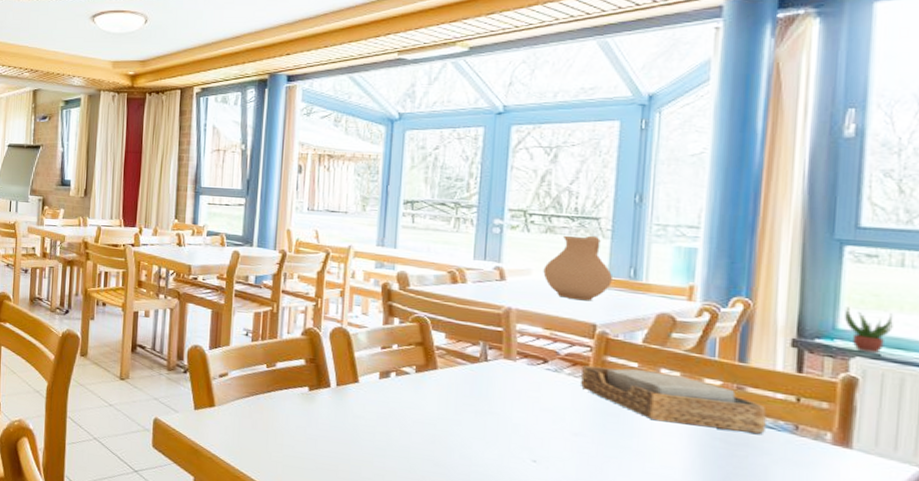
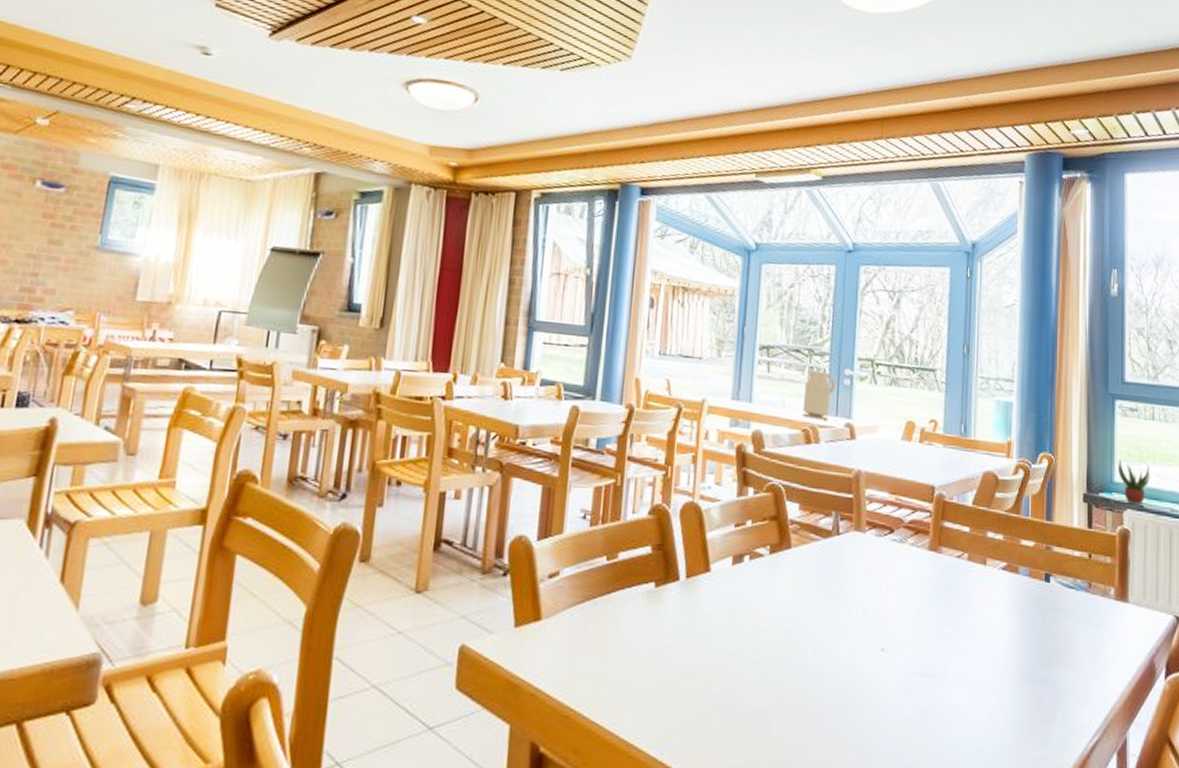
water jug: none [448,221,484,264] -> present [802,371,836,421]
pitcher: present [543,235,614,301] -> none [889,388,948,461]
napkin holder: present [581,366,767,434] -> none [923,533,1068,595]

